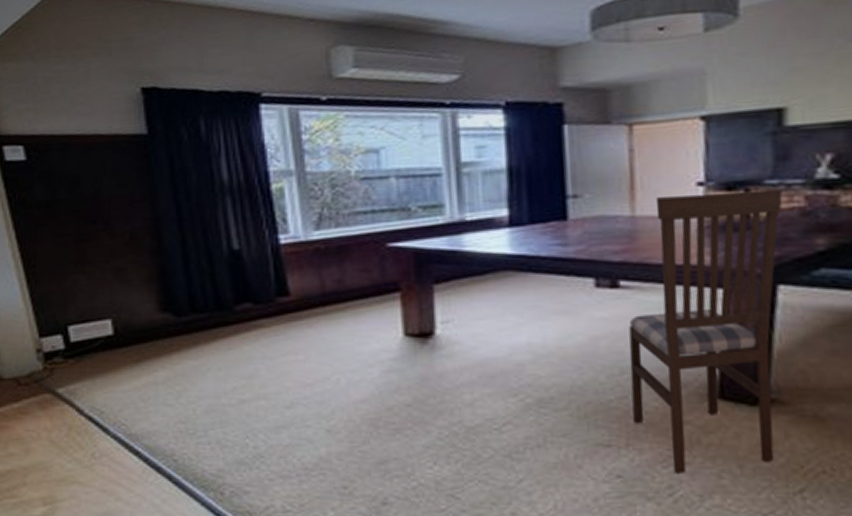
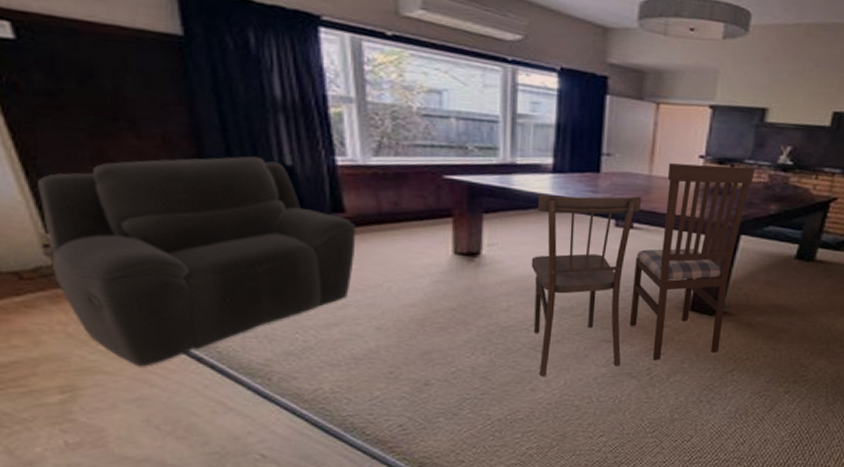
armchair: none [35,243,302,477] -> present [38,156,356,367]
dining chair: none [494,244,629,495] -> present [531,195,642,376]

